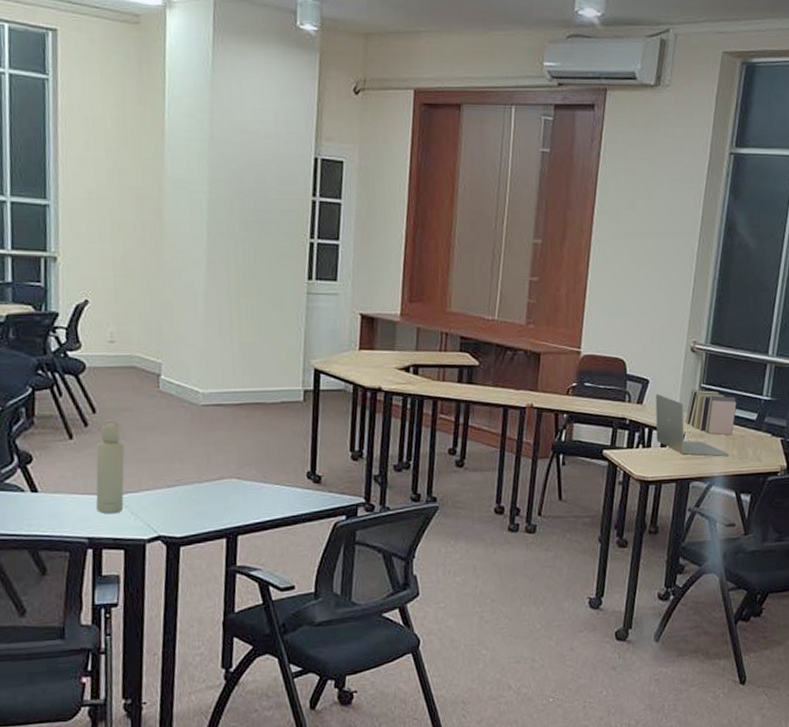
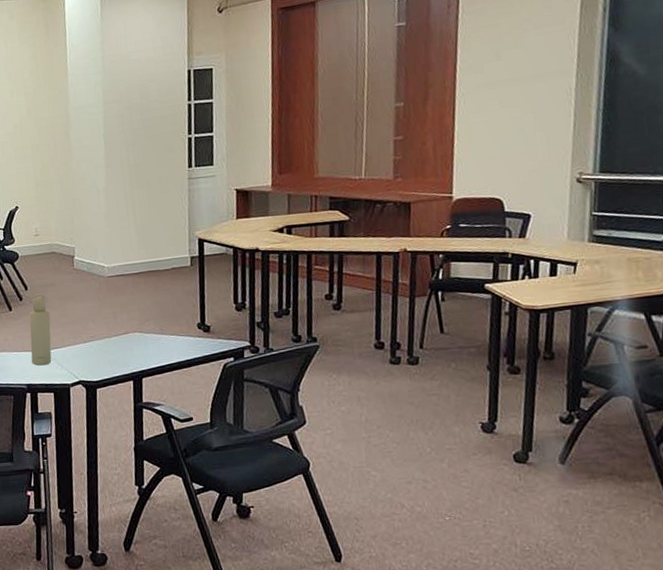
laptop: present [655,393,730,457] -> none [539,226,634,282]
books: present [685,389,737,436] -> none [576,217,638,260]

